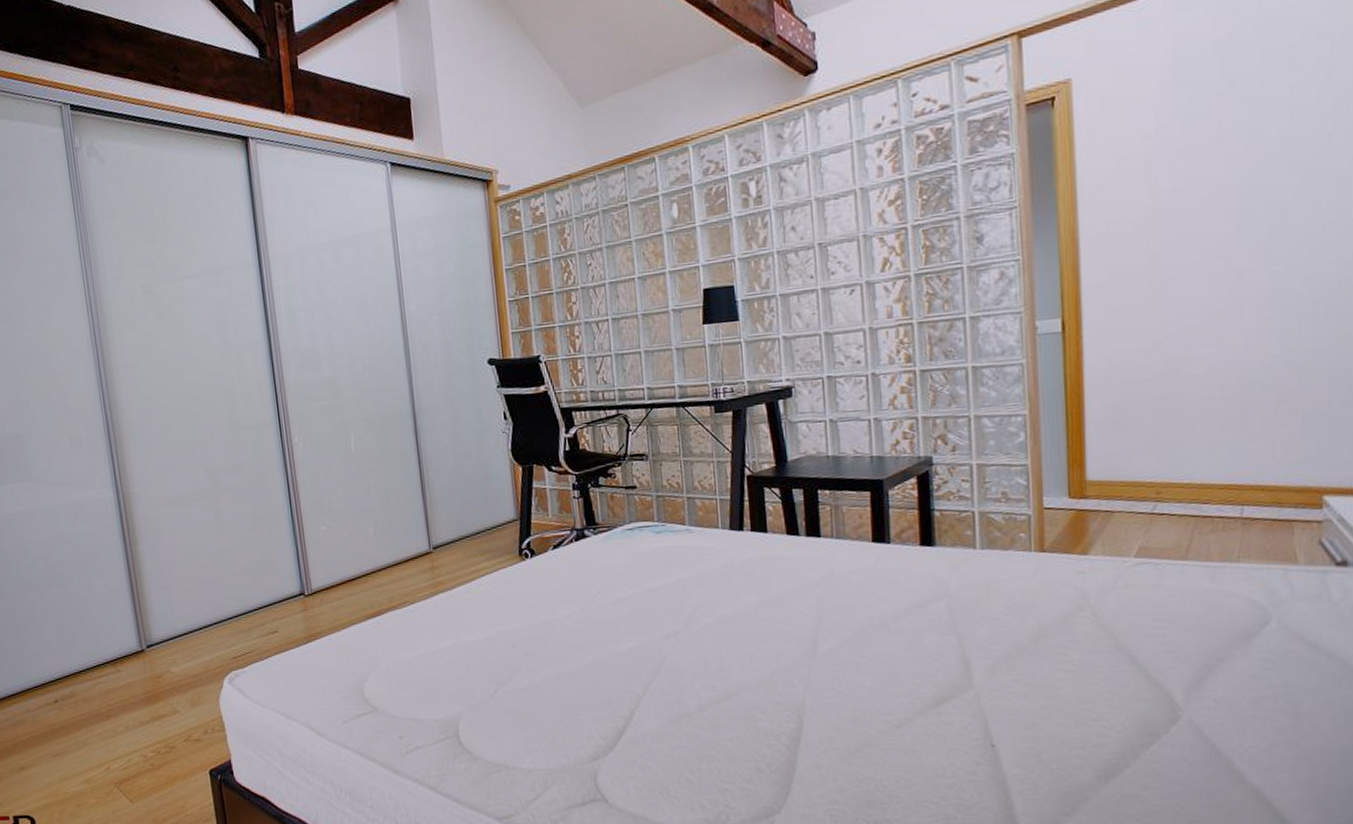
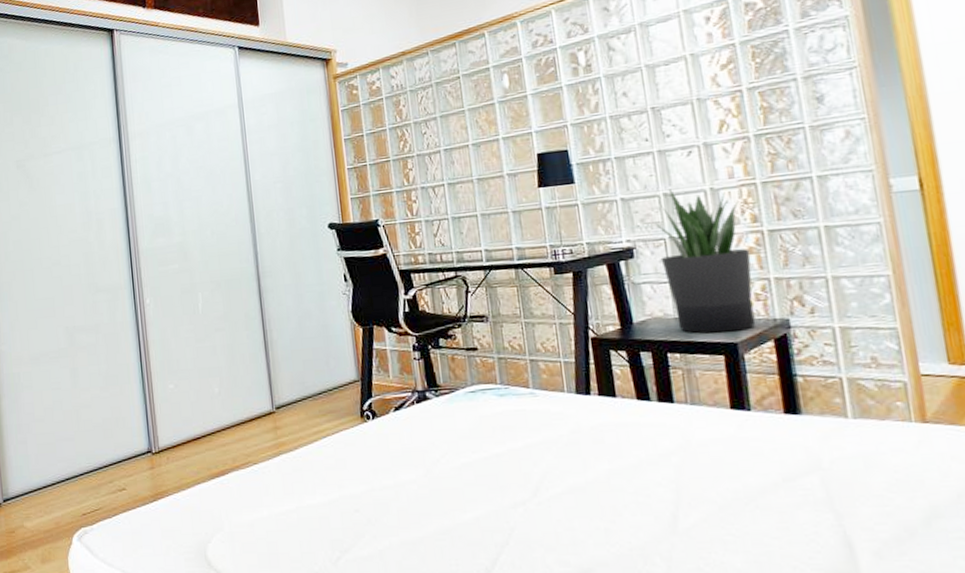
planter: none [816,328,902,471] -> present [657,189,756,334]

